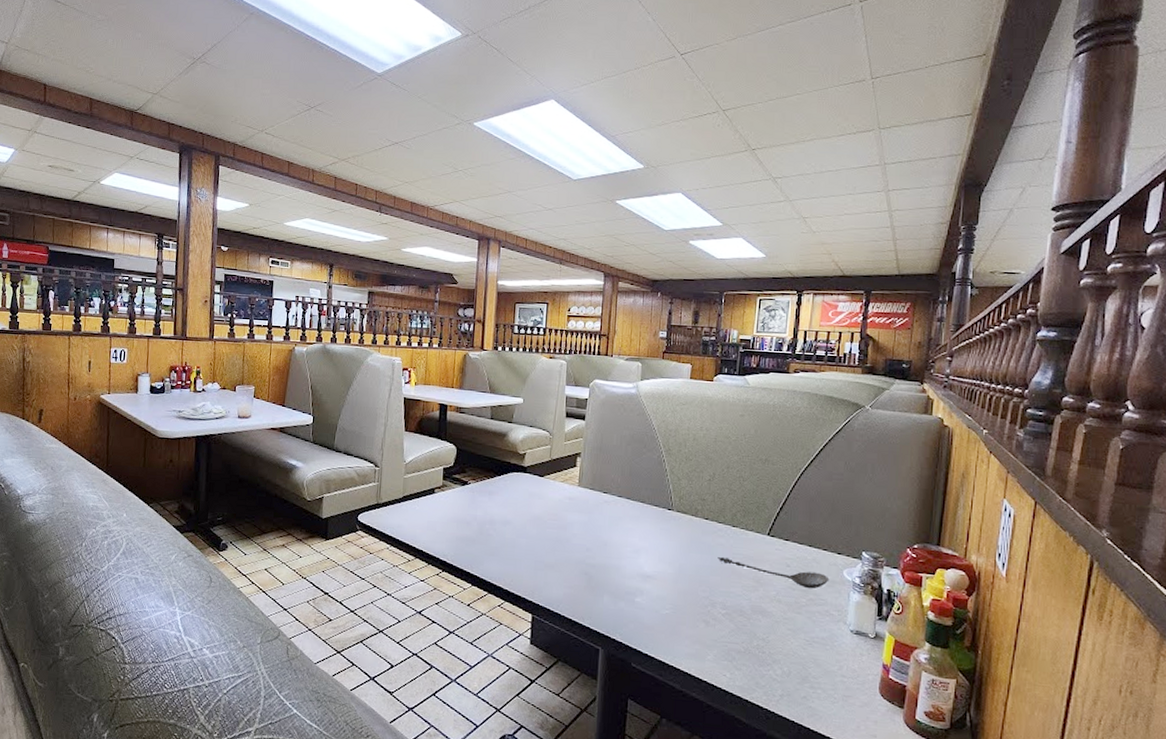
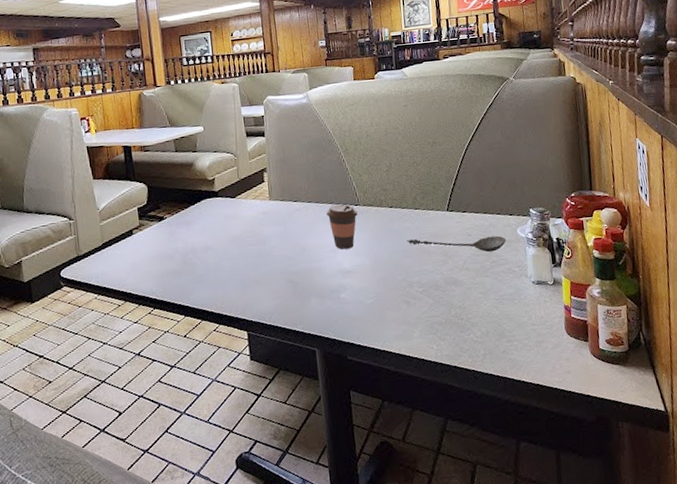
coffee cup: none [636,504,670,553] -> present [326,204,358,250]

